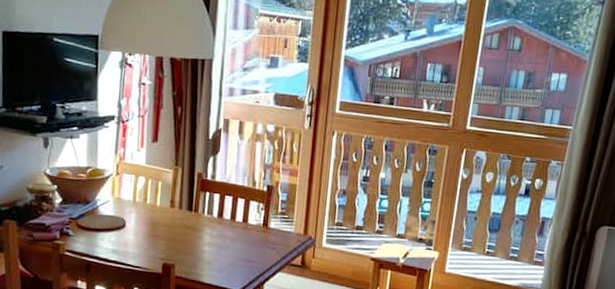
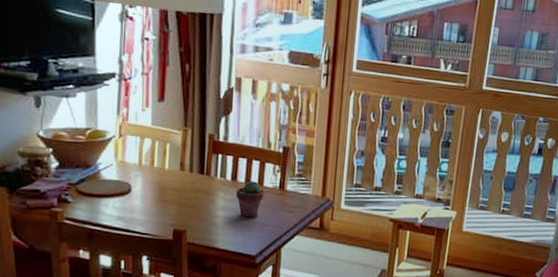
potted succulent: none [221,218,249,254] -> present [235,181,265,218]

